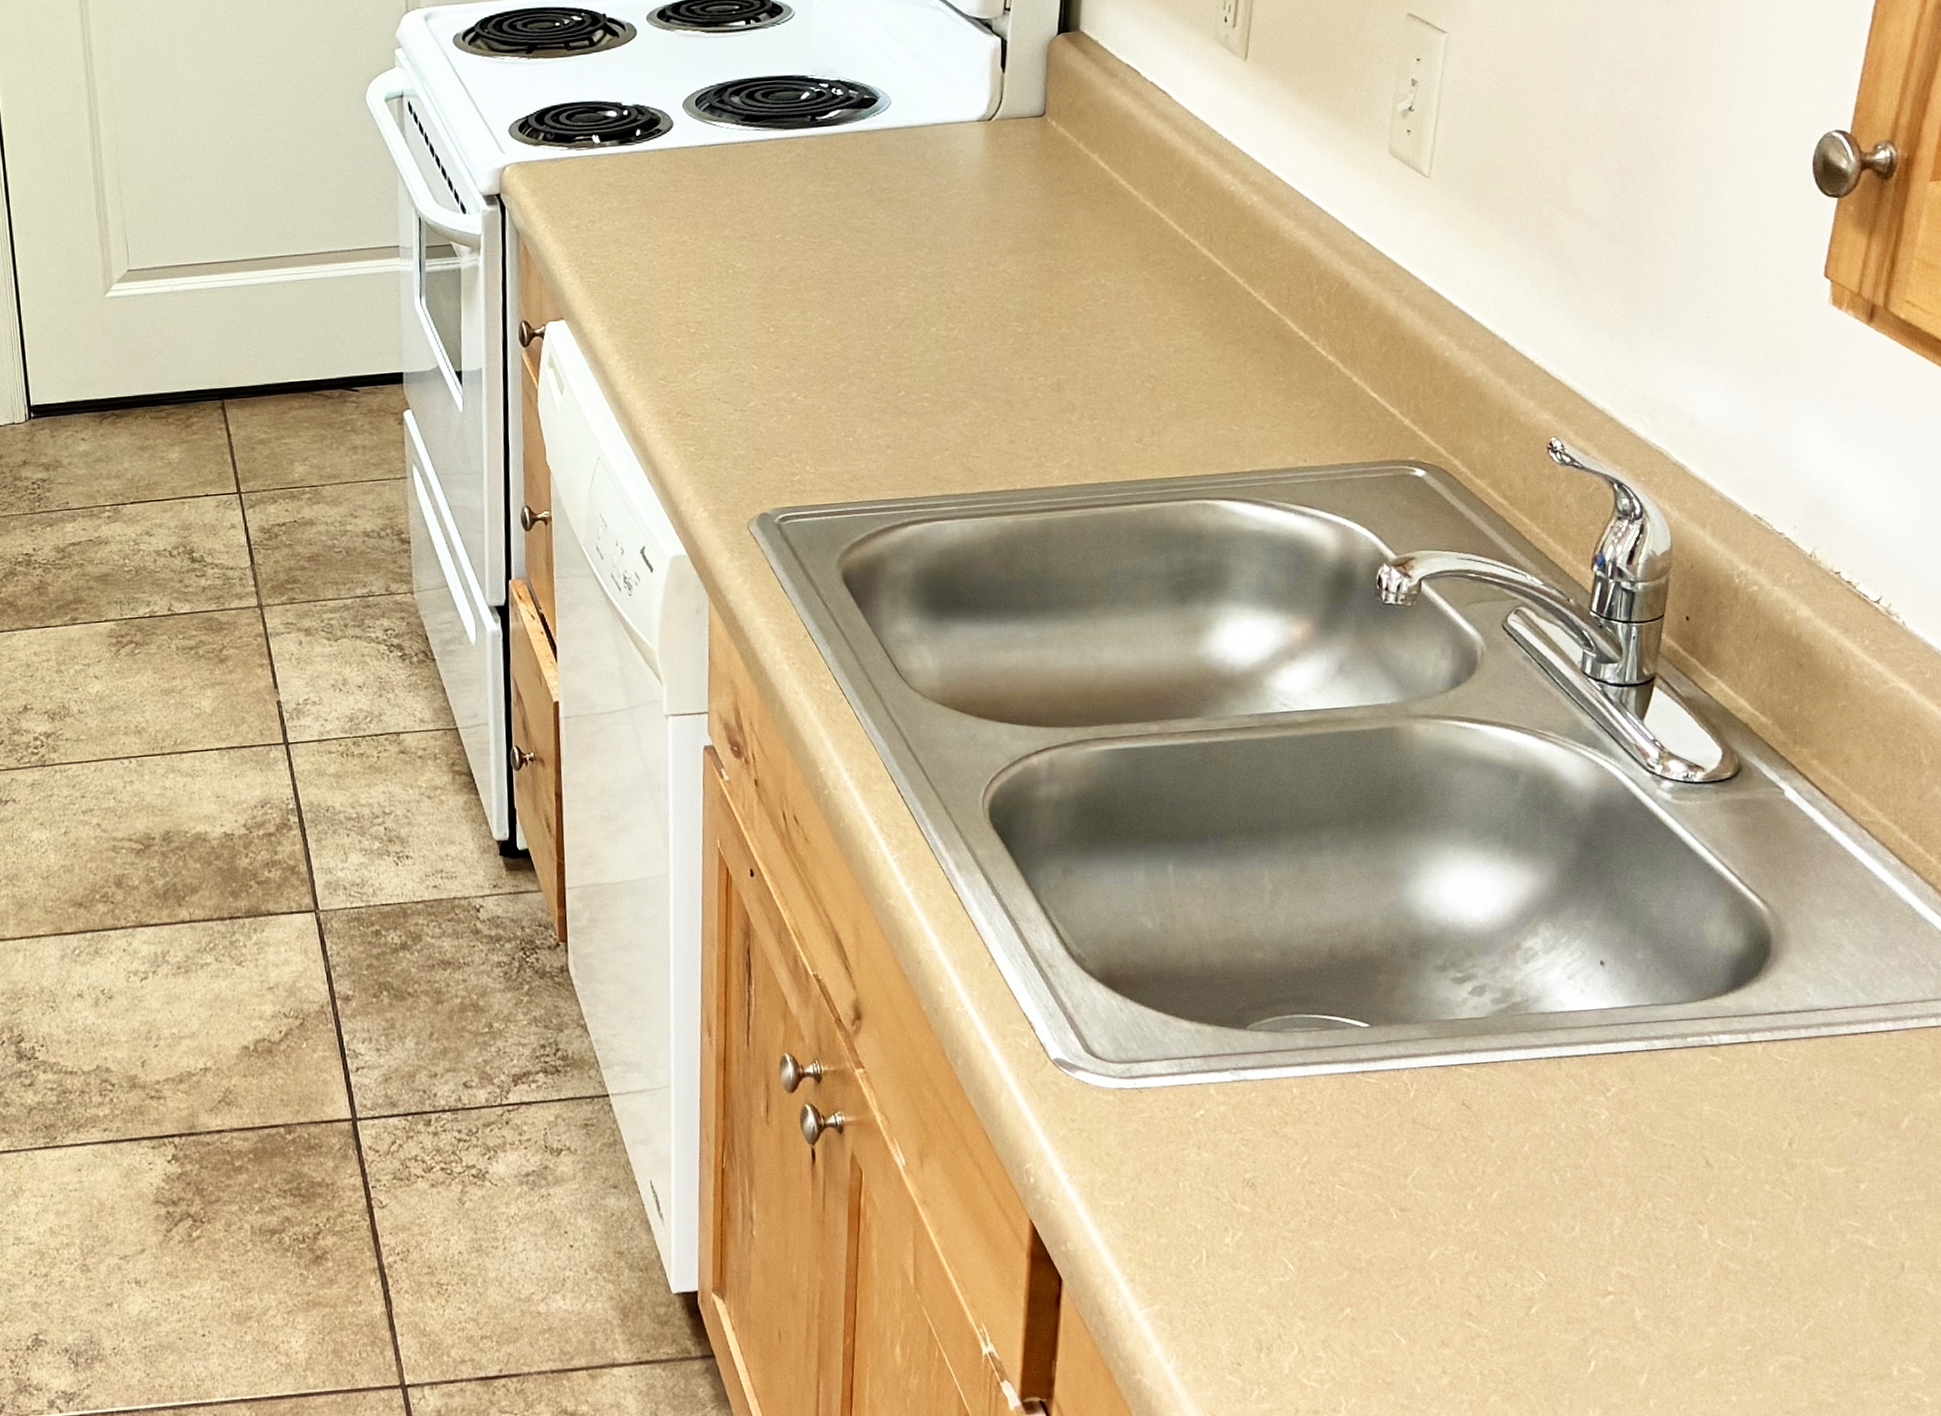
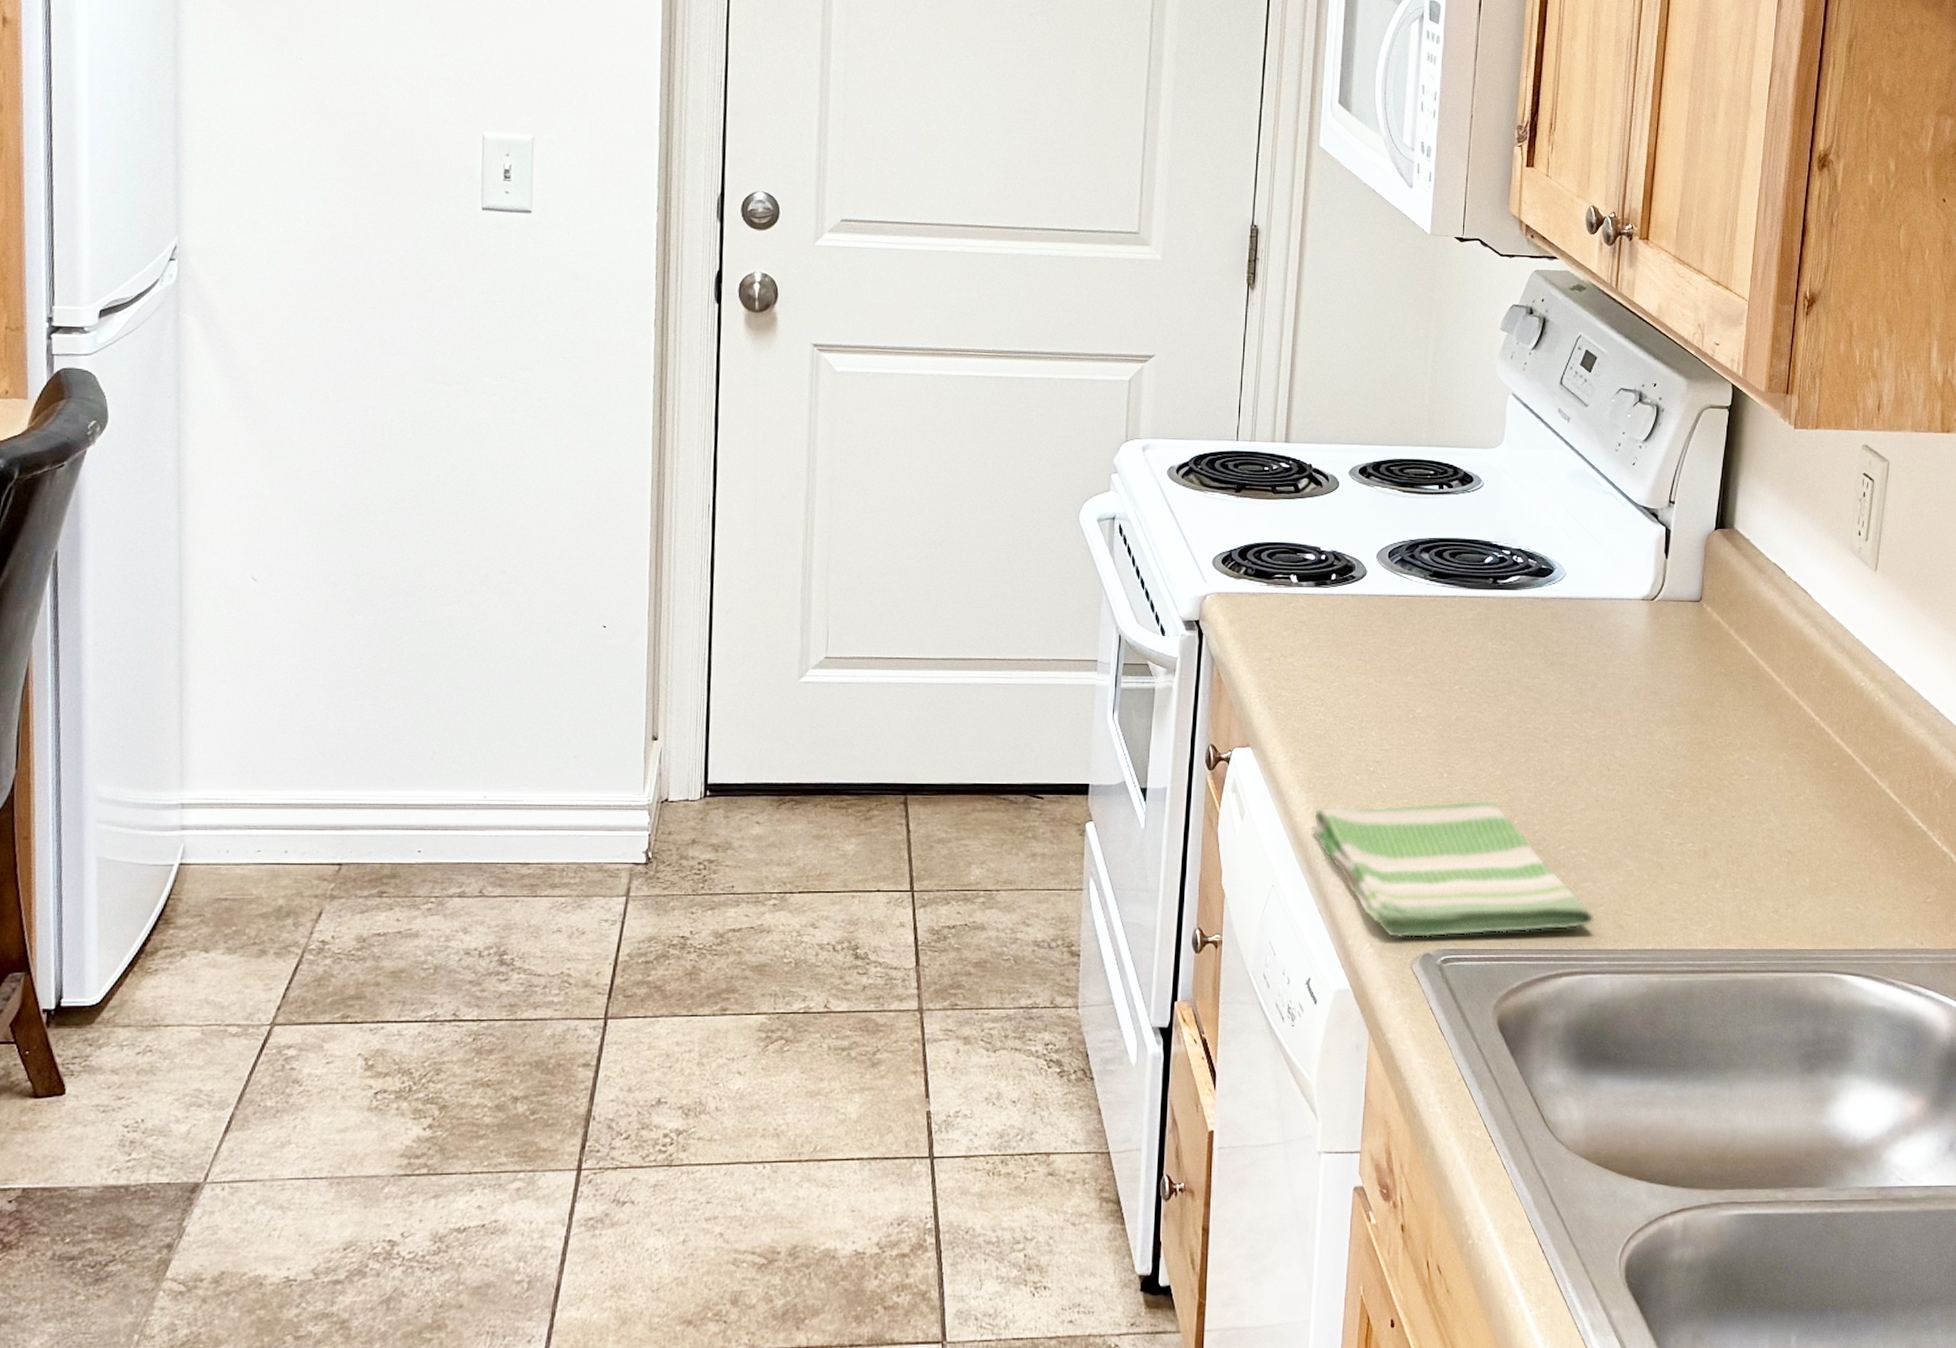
dish towel: none [634,350,941,501] -> present [1311,799,1595,938]

